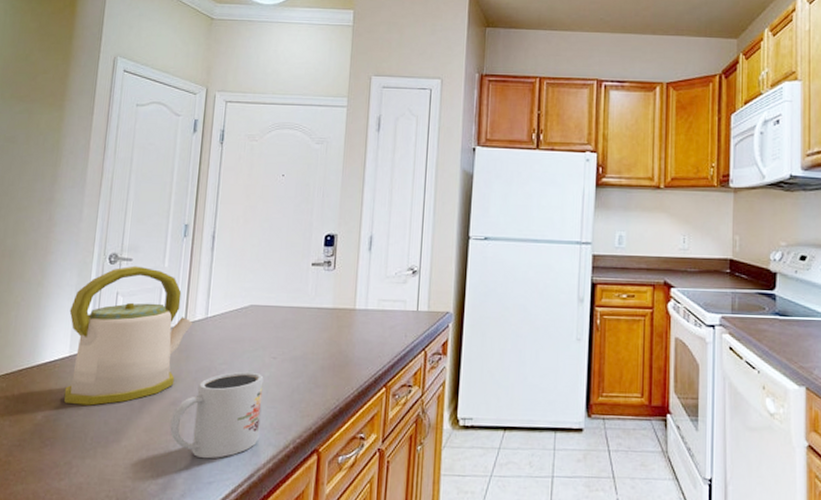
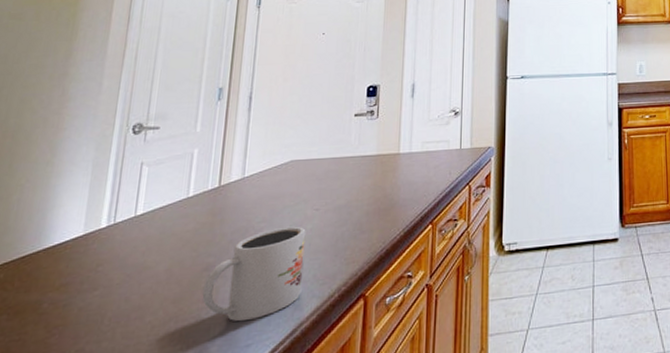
kettle: present [63,266,193,406] -> none [76,133,228,286]

